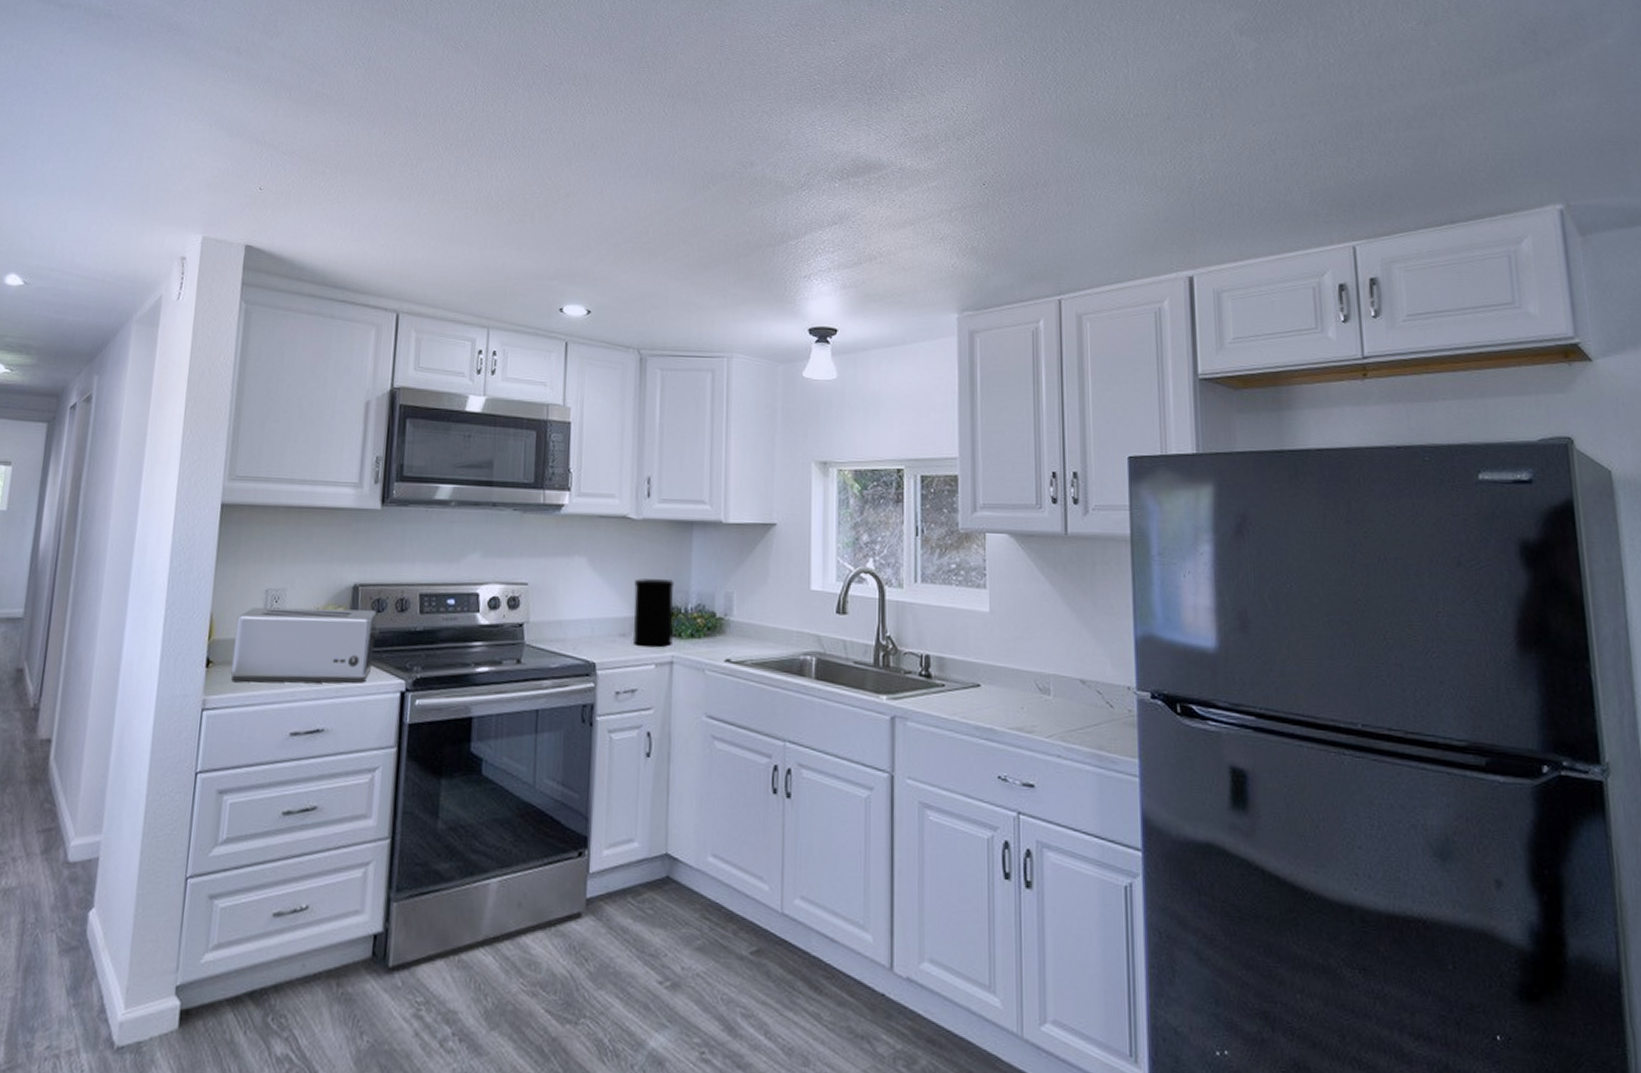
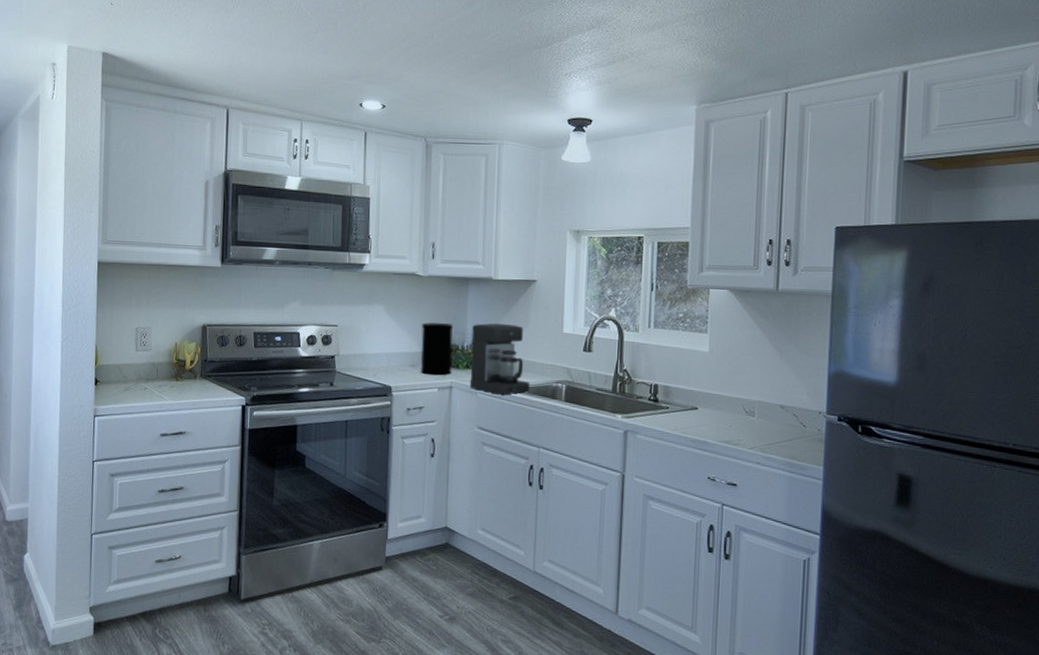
toaster: present [231,606,380,684] -> none [114,340,224,399]
coffee maker: none [695,578,772,672] -> present [469,323,530,395]

